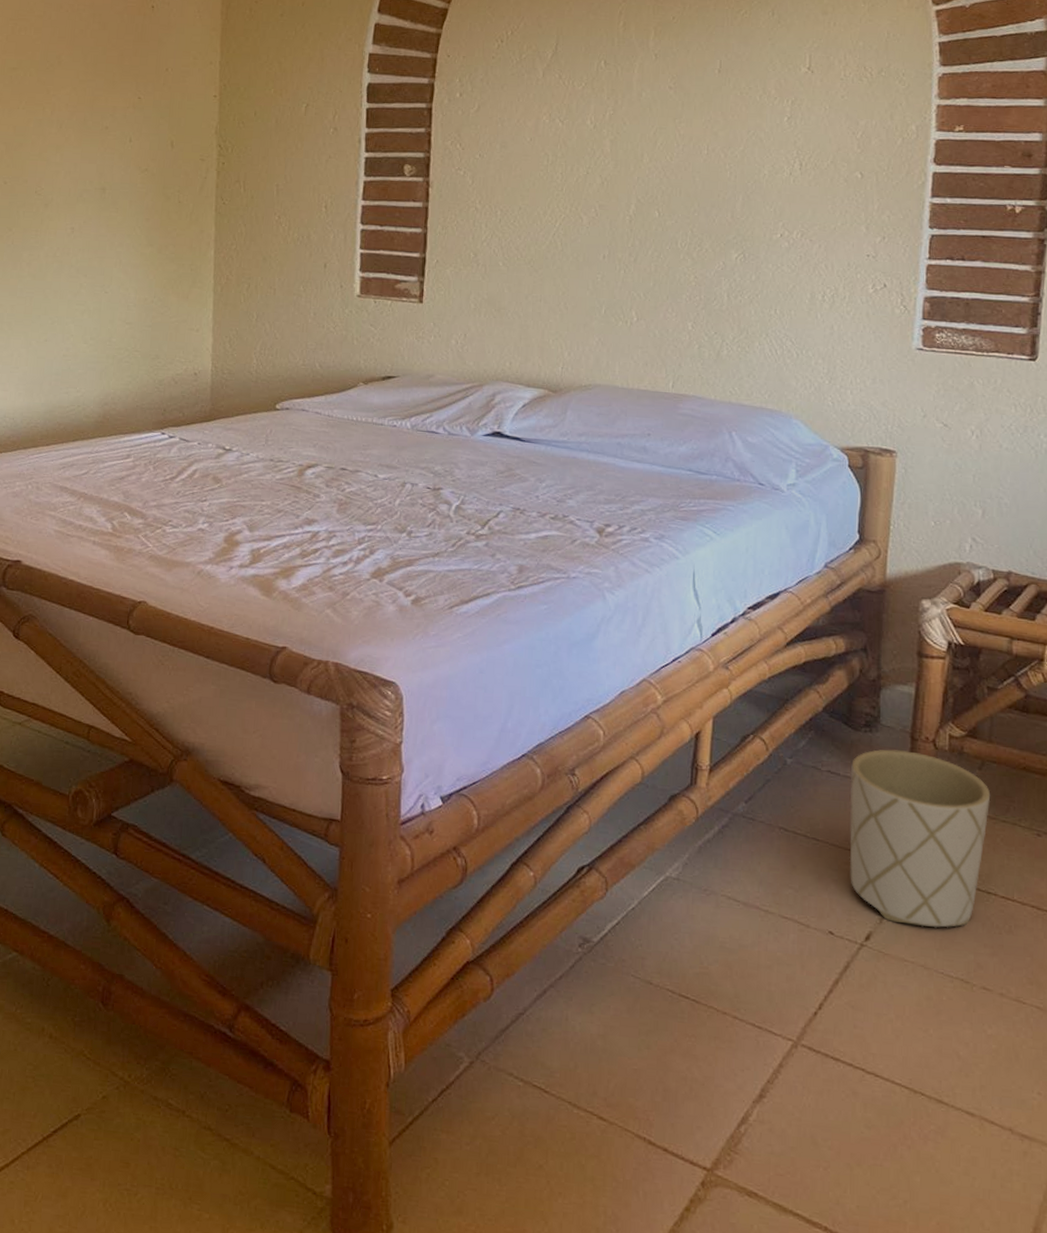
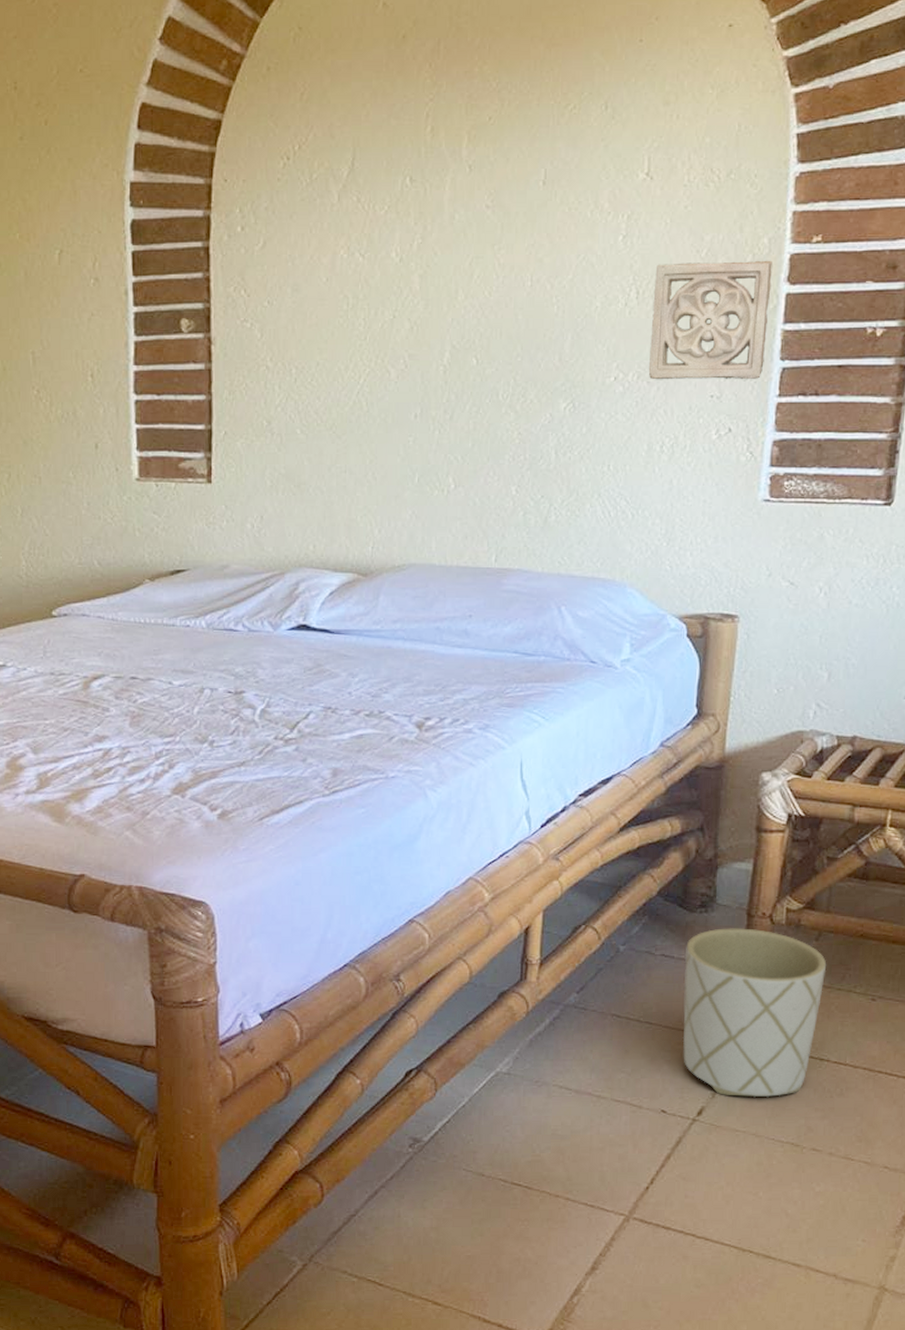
wall ornament: none [810,142,920,244] -> present [648,260,772,380]

